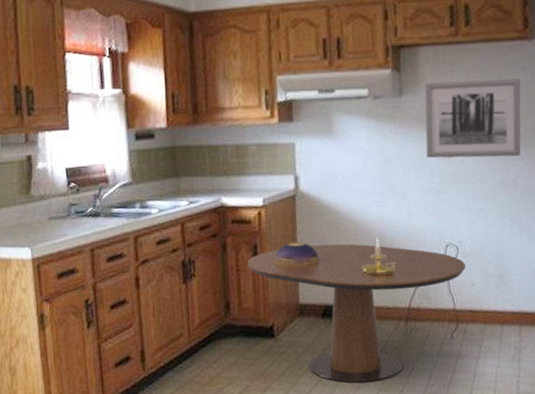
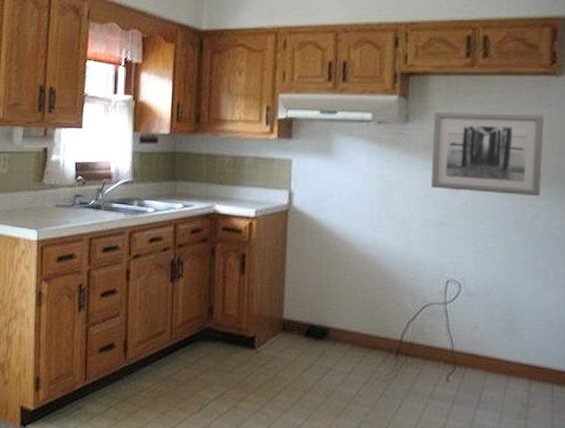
dining table: present [247,244,466,383] -> none [234,261,468,412]
decorative bowl: present [274,242,319,267] -> none [262,256,308,282]
candle holder: present [362,236,397,275] -> none [352,262,391,302]

